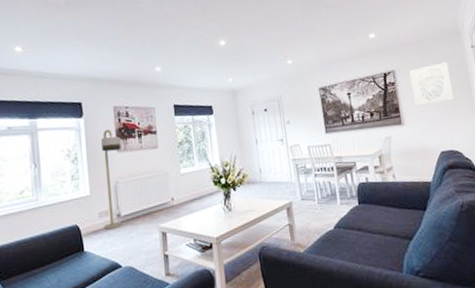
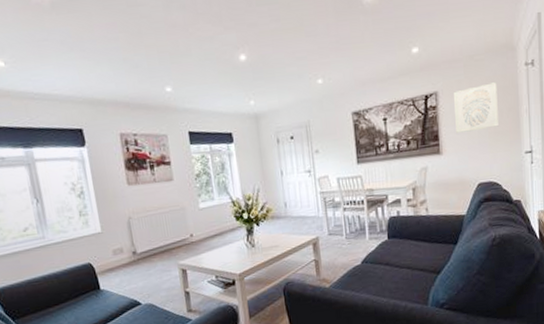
floor lamp: present [100,128,121,230] -> none [108,159,137,268]

